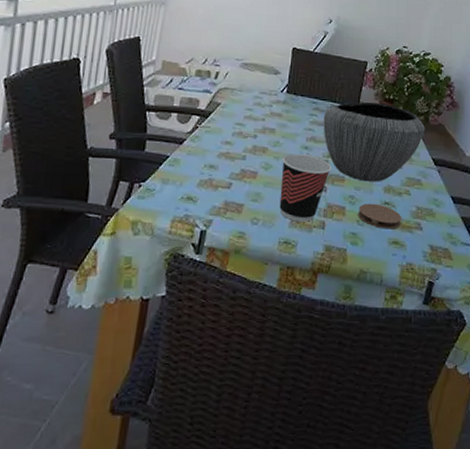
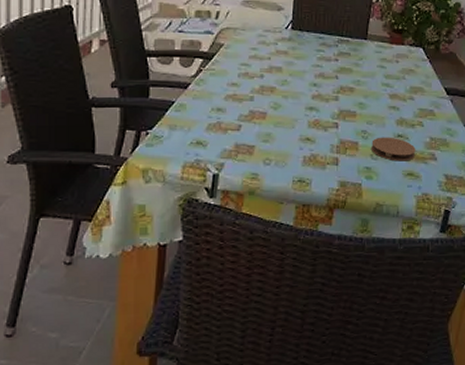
cup: present [279,154,331,222] -> none [291,92,342,160]
bowl: present [323,102,426,182] -> none [331,33,437,116]

